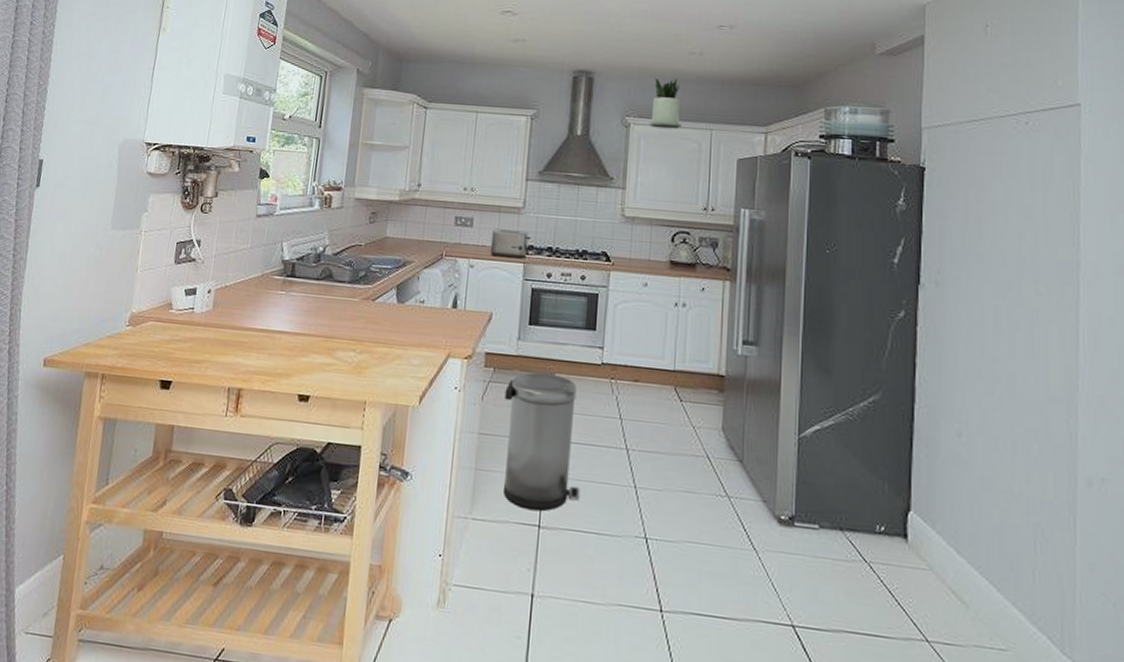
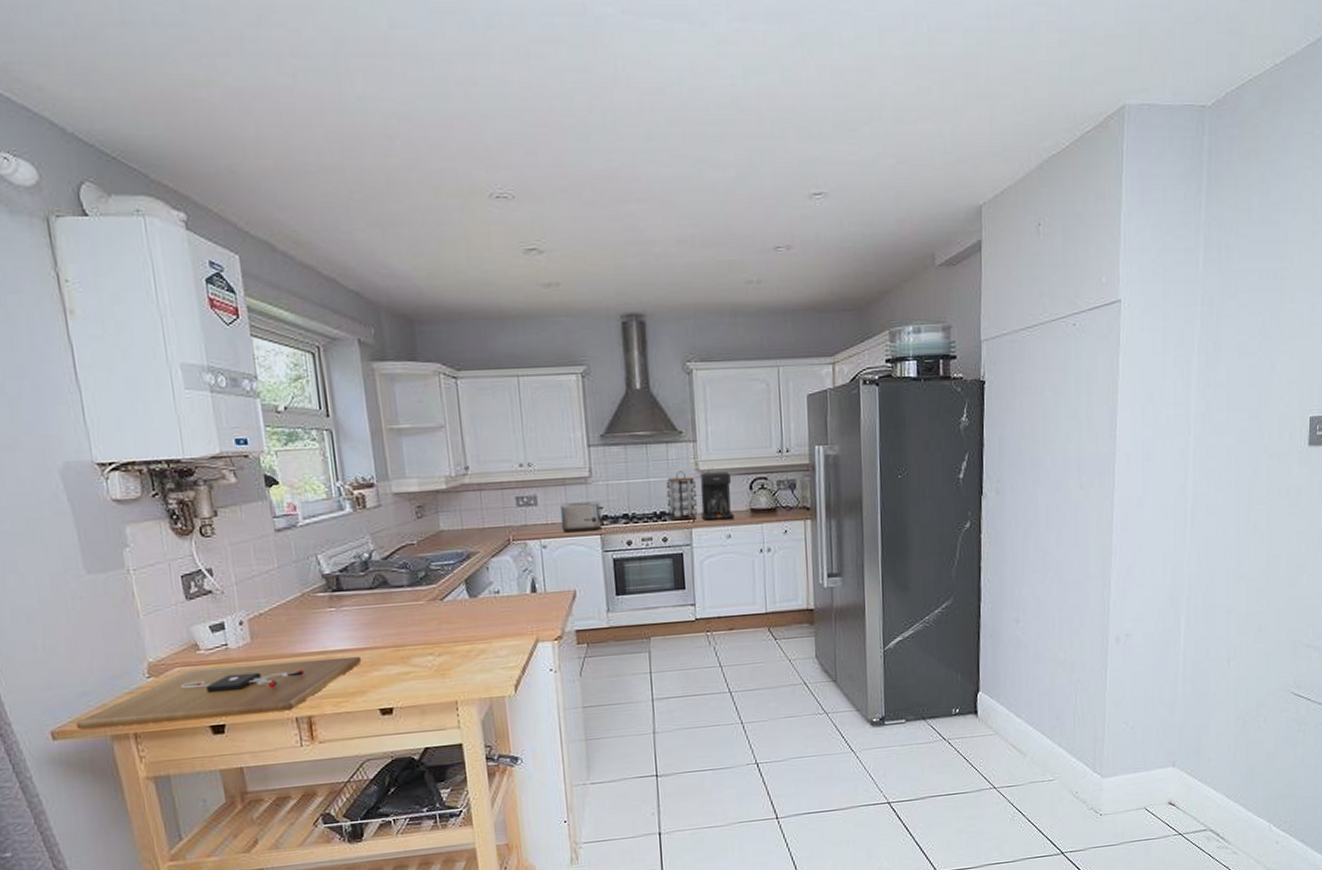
cutting board: none [63,325,295,380] -> present [75,656,362,730]
pedal bin: present [504,372,581,512] -> none [602,638,692,765]
spice rack: none [589,214,621,263] -> present [666,471,697,521]
coffee maker: none [620,219,654,268] -> present [699,471,734,521]
planter: present [648,78,683,130] -> none [711,313,748,372]

